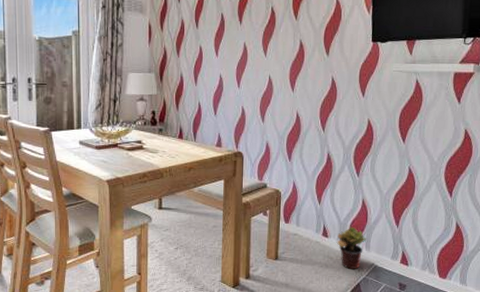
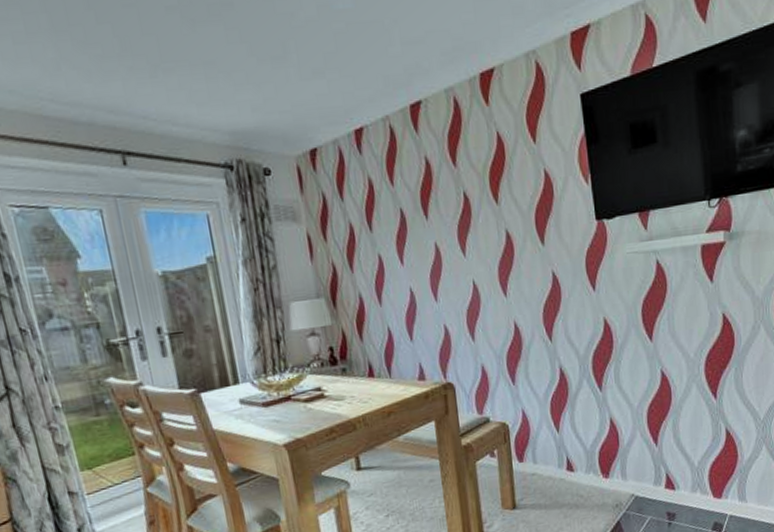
potted plant: present [336,227,366,269] -> none [585,453,621,506]

